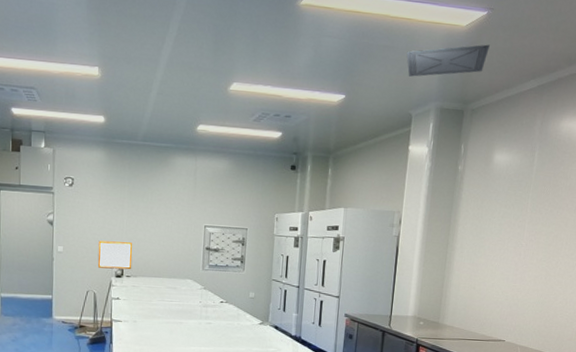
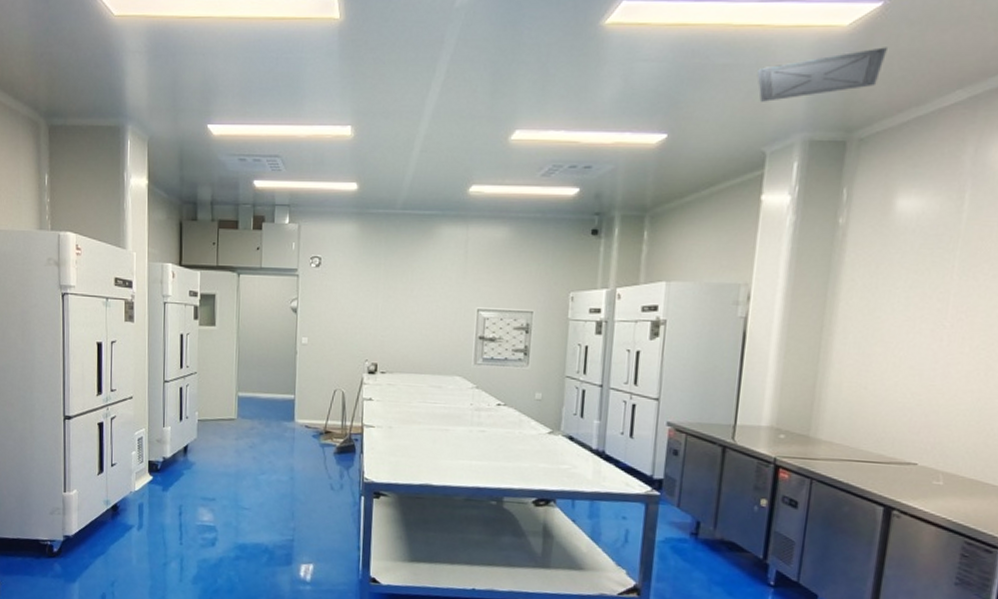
writing board: present [97,240,133,270] -> none [347,330,389,365]

